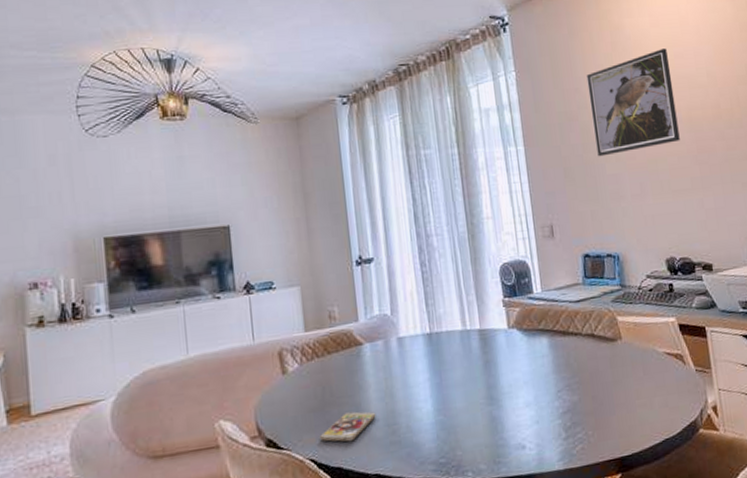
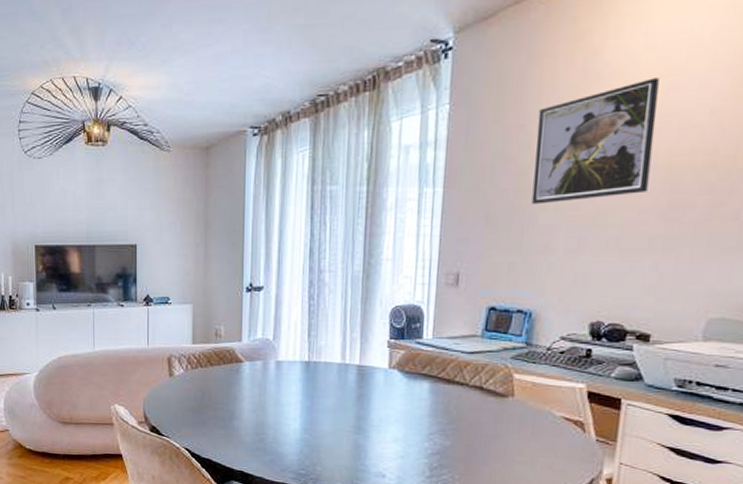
smartphone: present [320,411,376,442] -> none [196,417,247,441]

